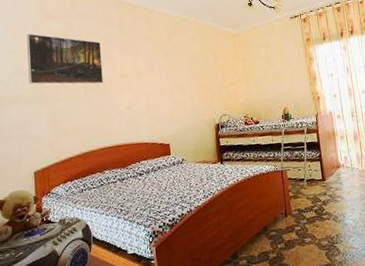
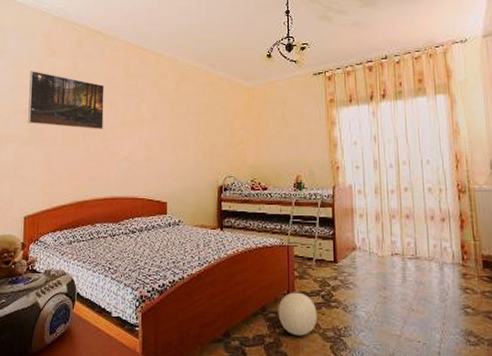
ball: none [278,210,313,249] -> present [278,292,318,336]

